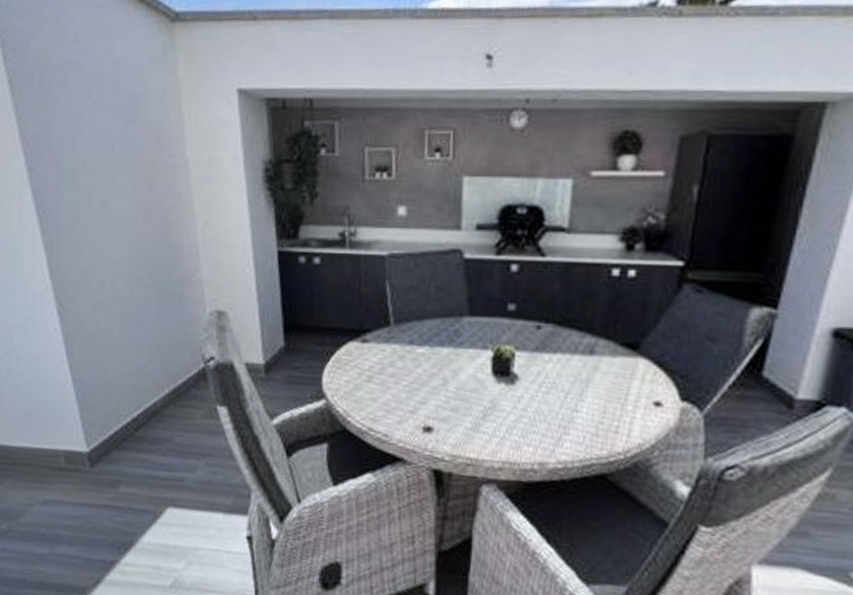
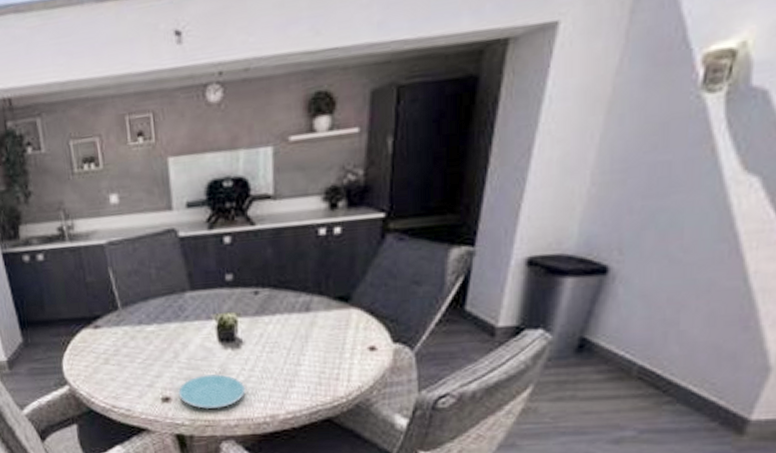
plate: none [442,408,515,448] -> present [178,374,246,409]

